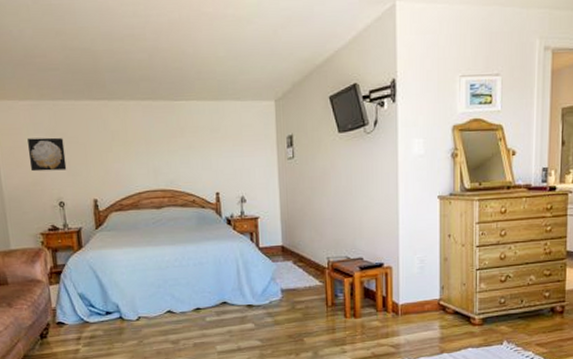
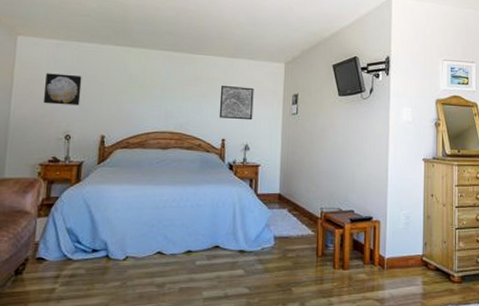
wall art: none [207,132,246,170] -> present [219,85,254,120]

